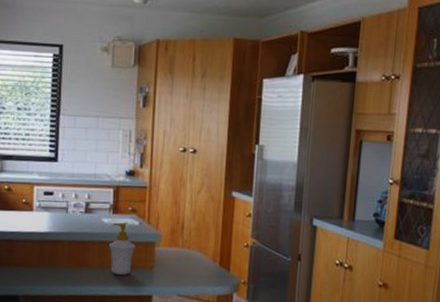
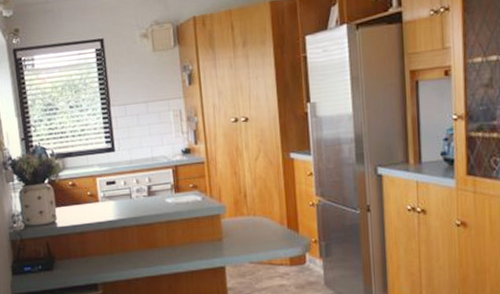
soap bottle: present [108,222,136,275] -> none [175,199,202,251]

